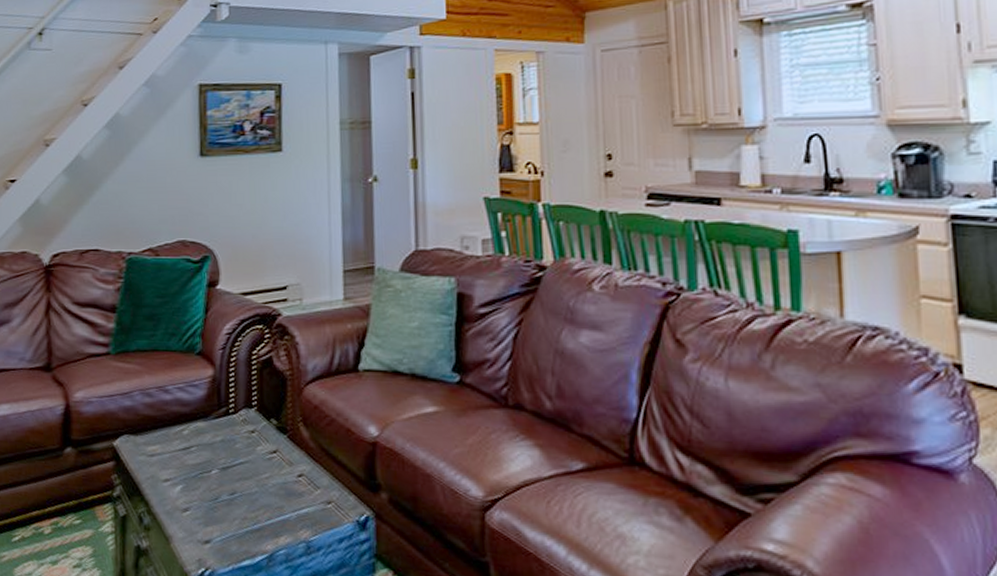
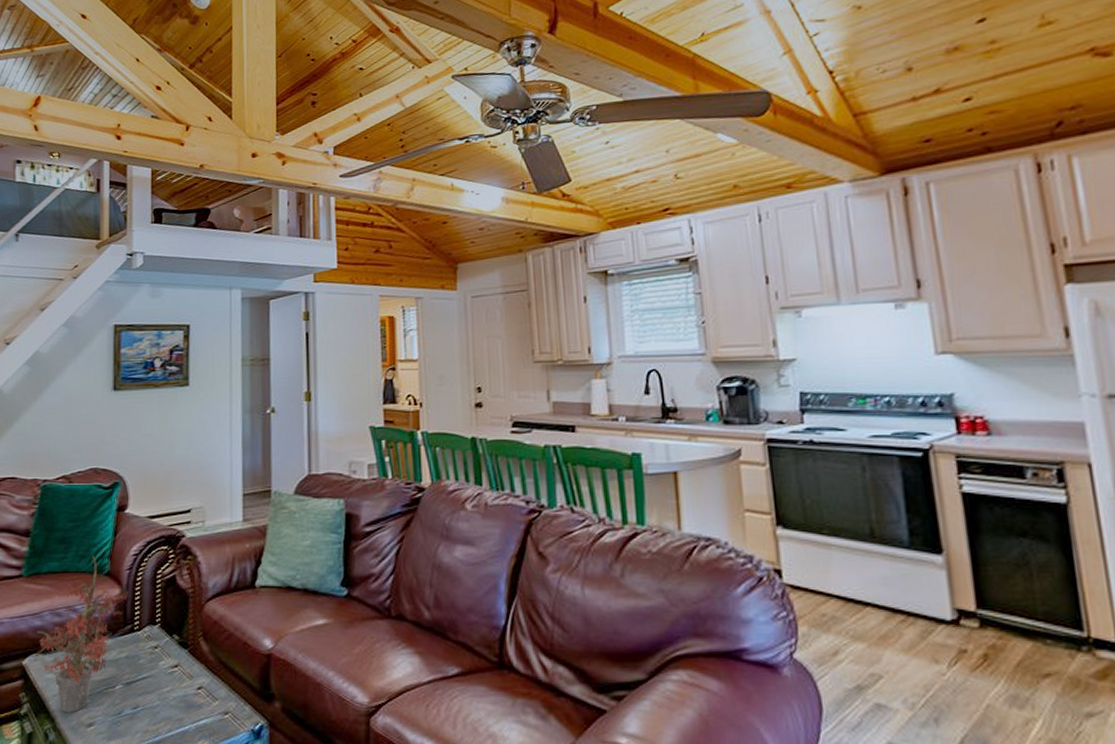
potted plant: none [126,333,223,497] -> present [35,555,129,713]

